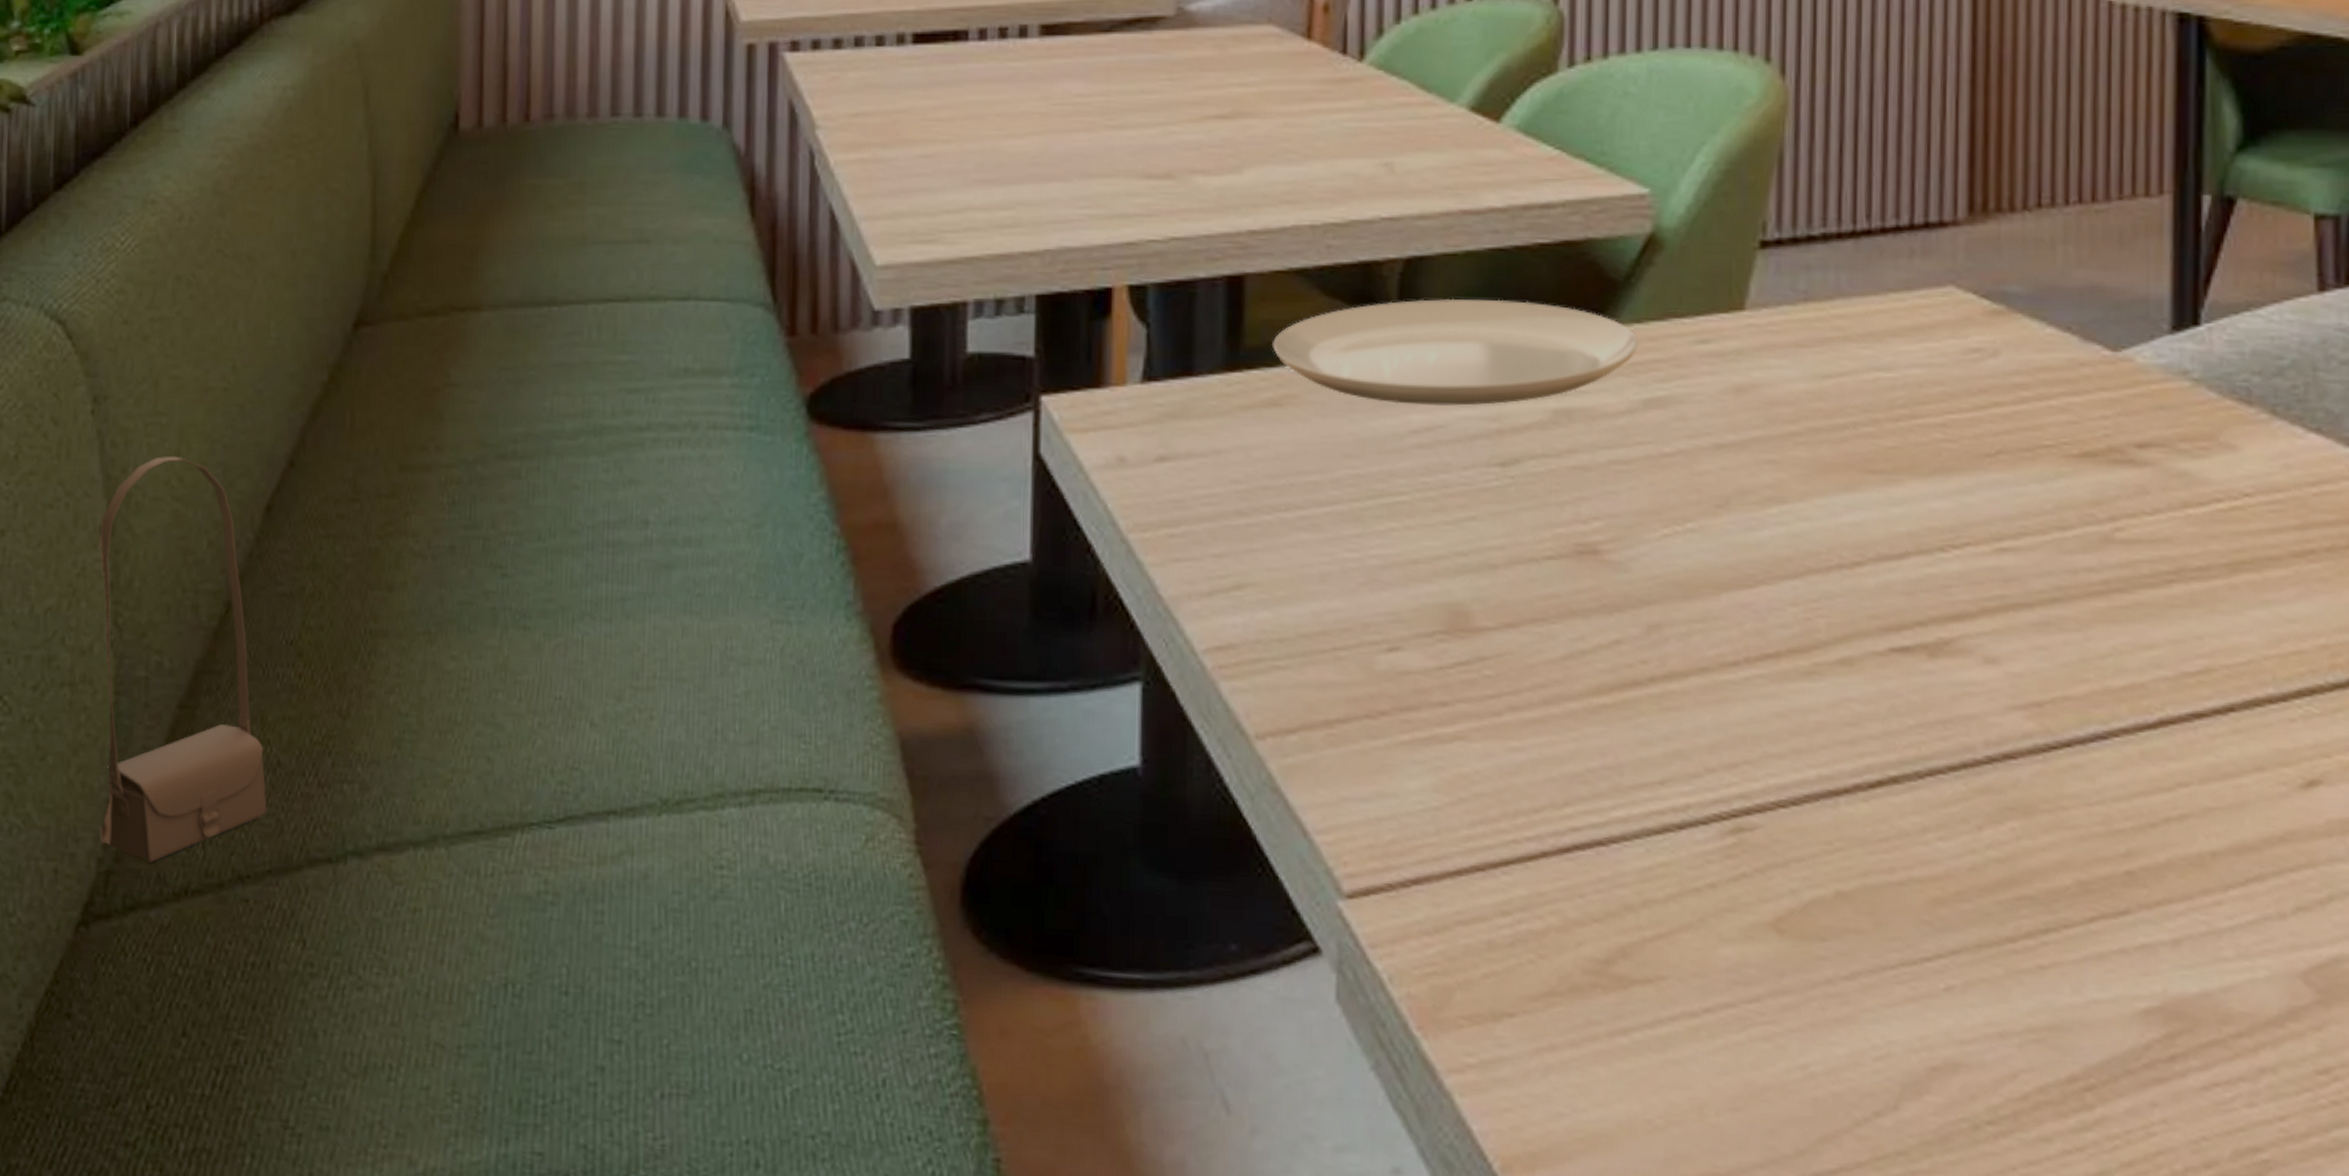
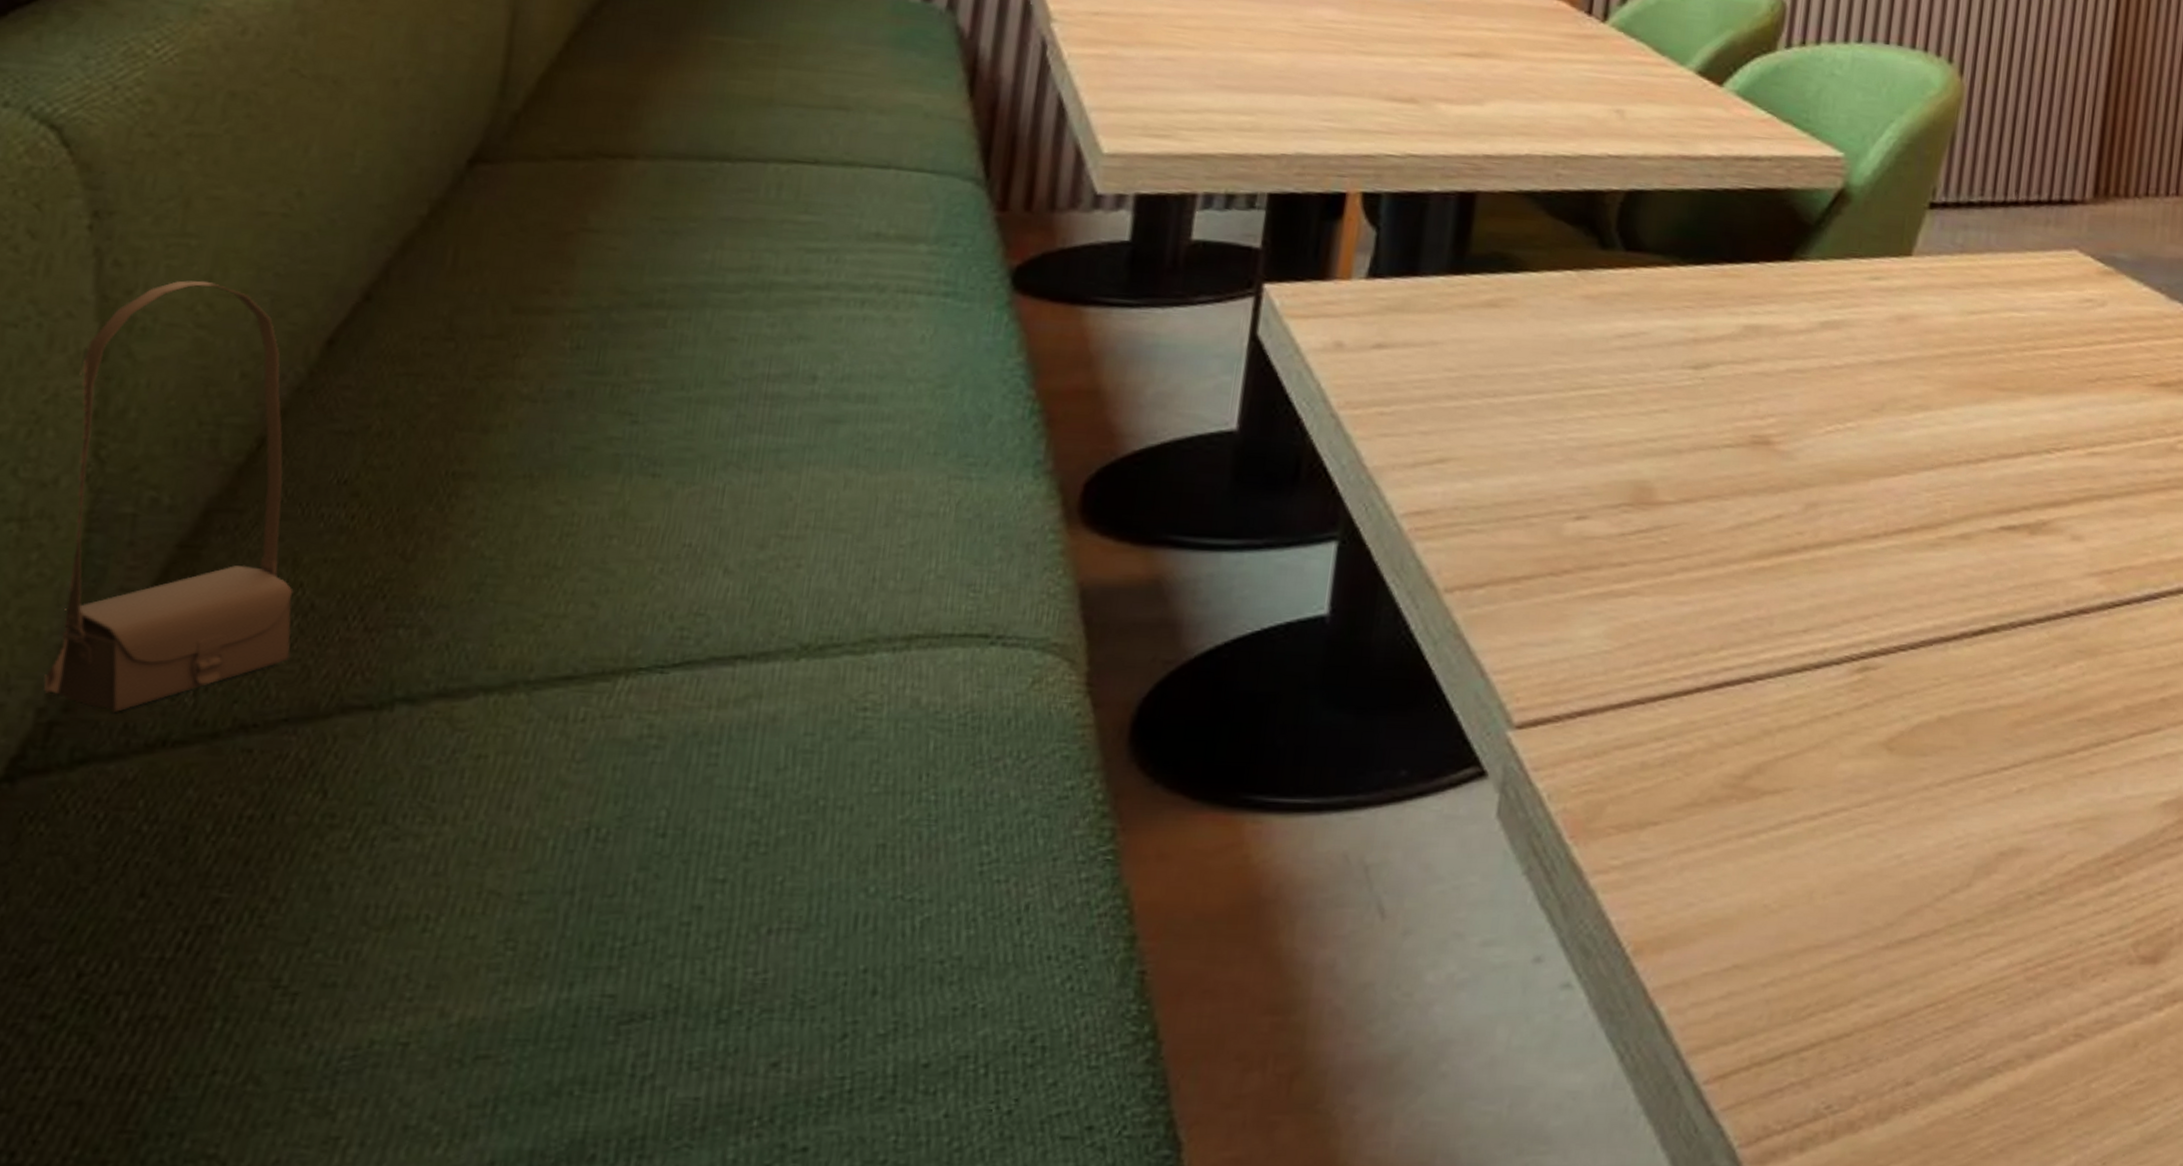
plate: present [1273,298,1639,406] -> none [1496,226,1823,318]

